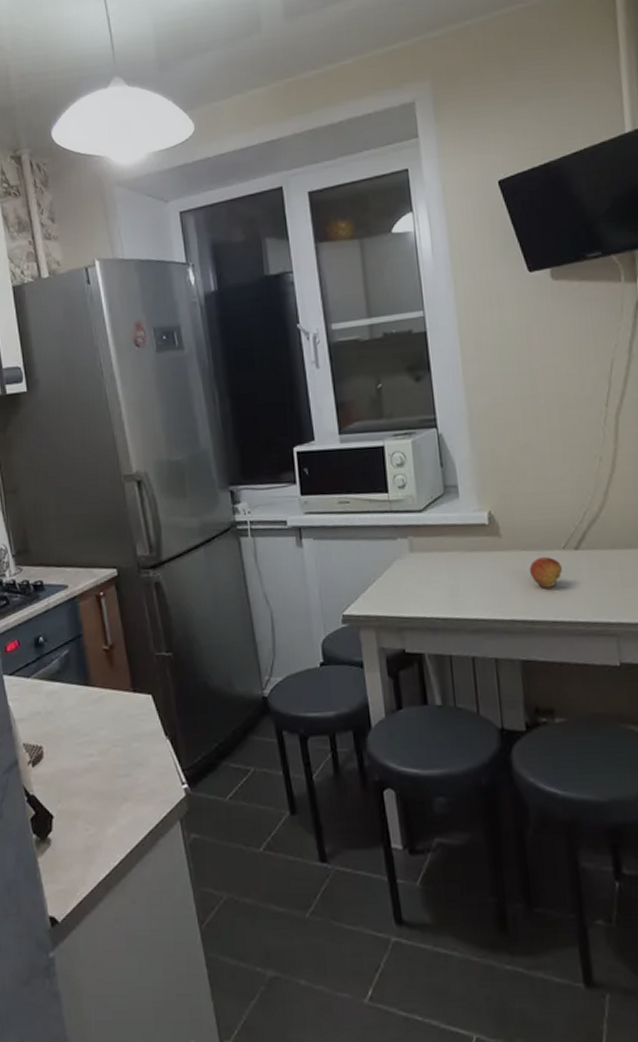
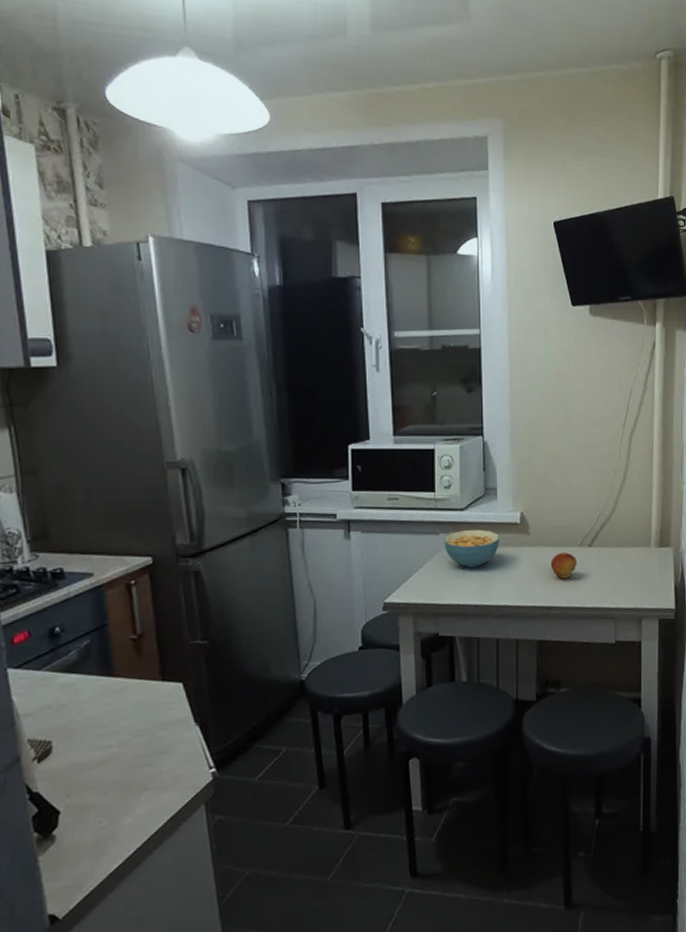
cereal bowl: none [402,533,466,576] -> present [444,530,499,568]

